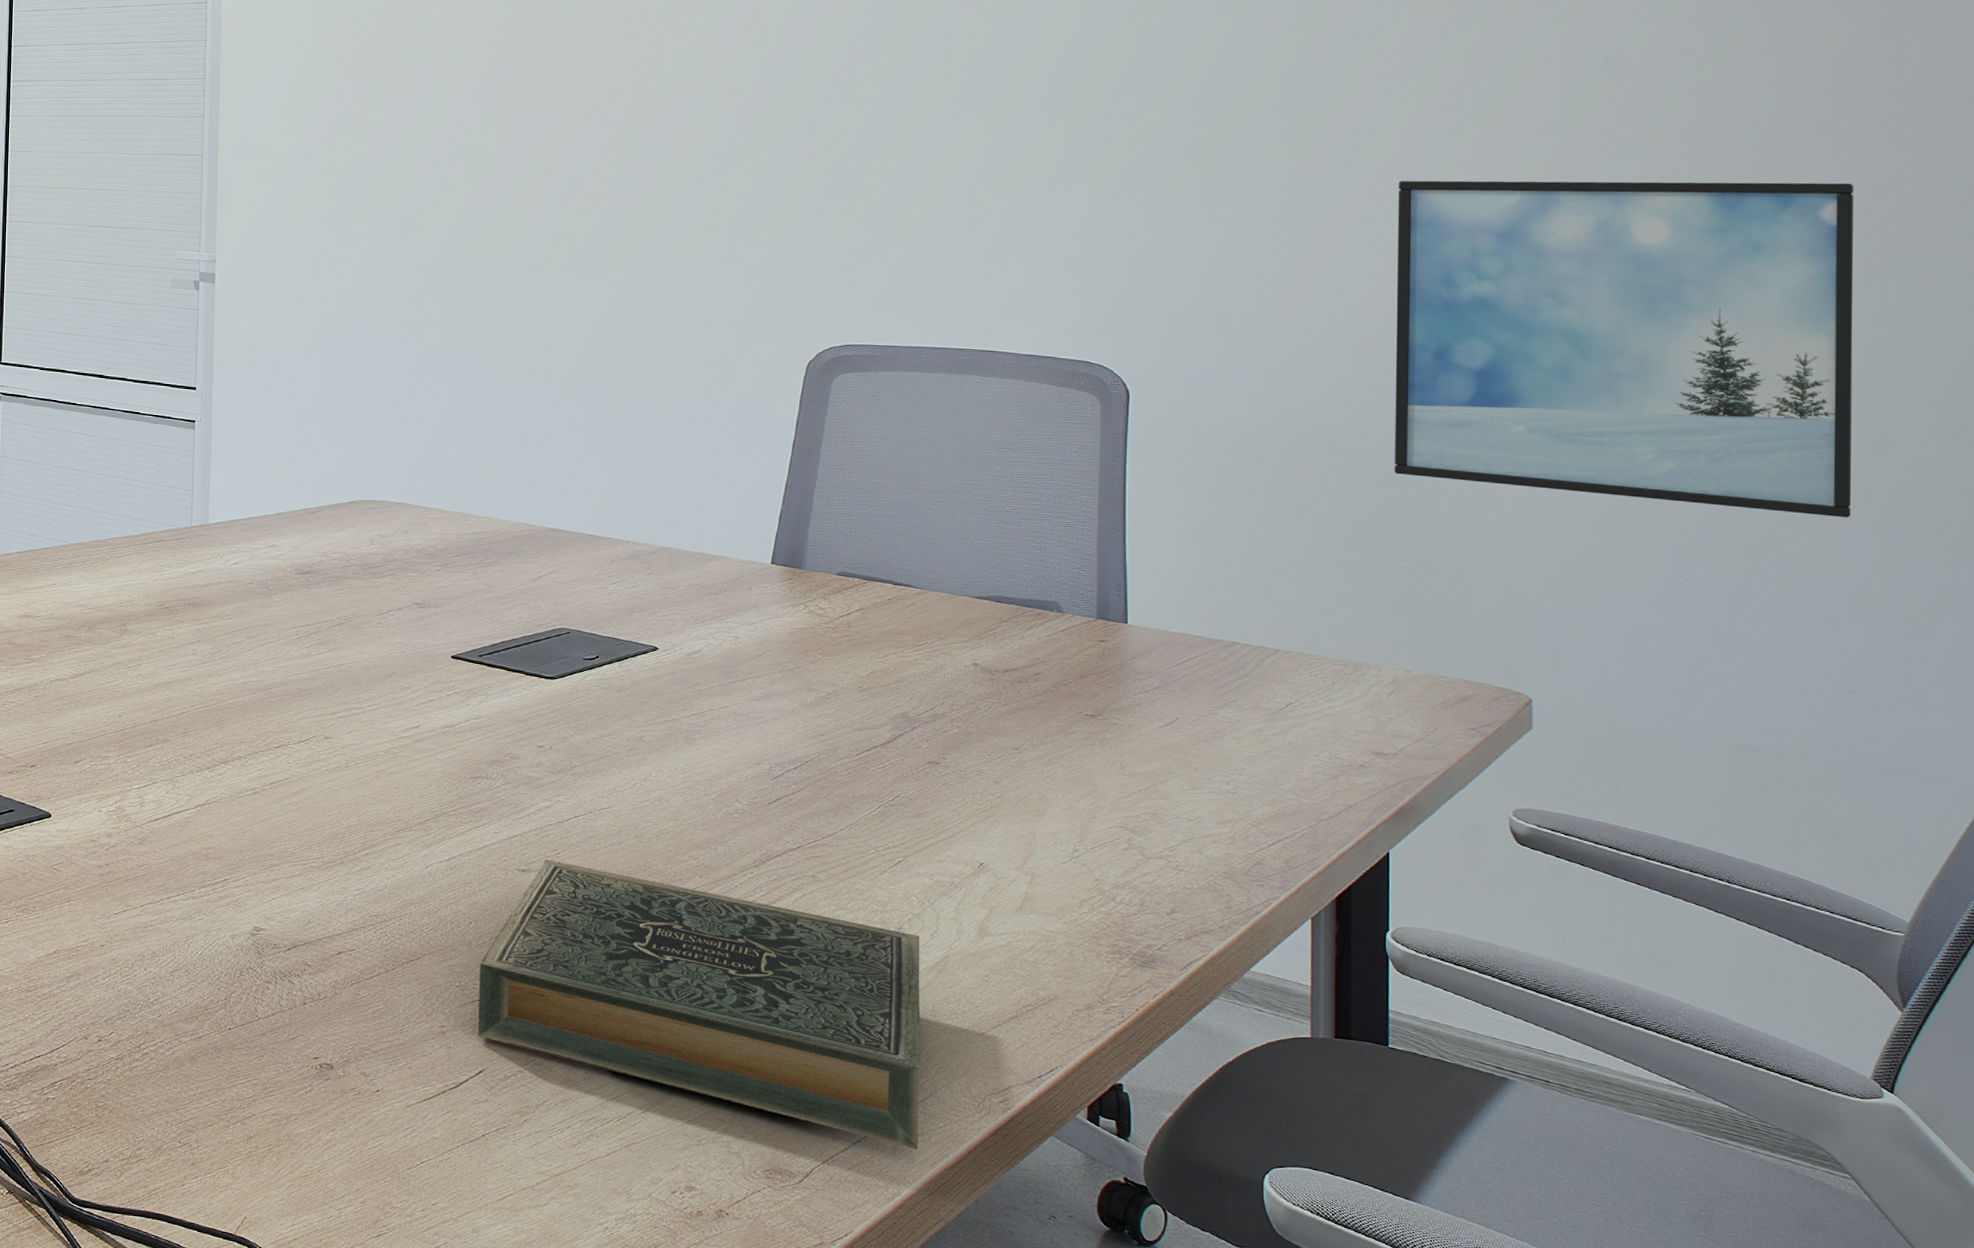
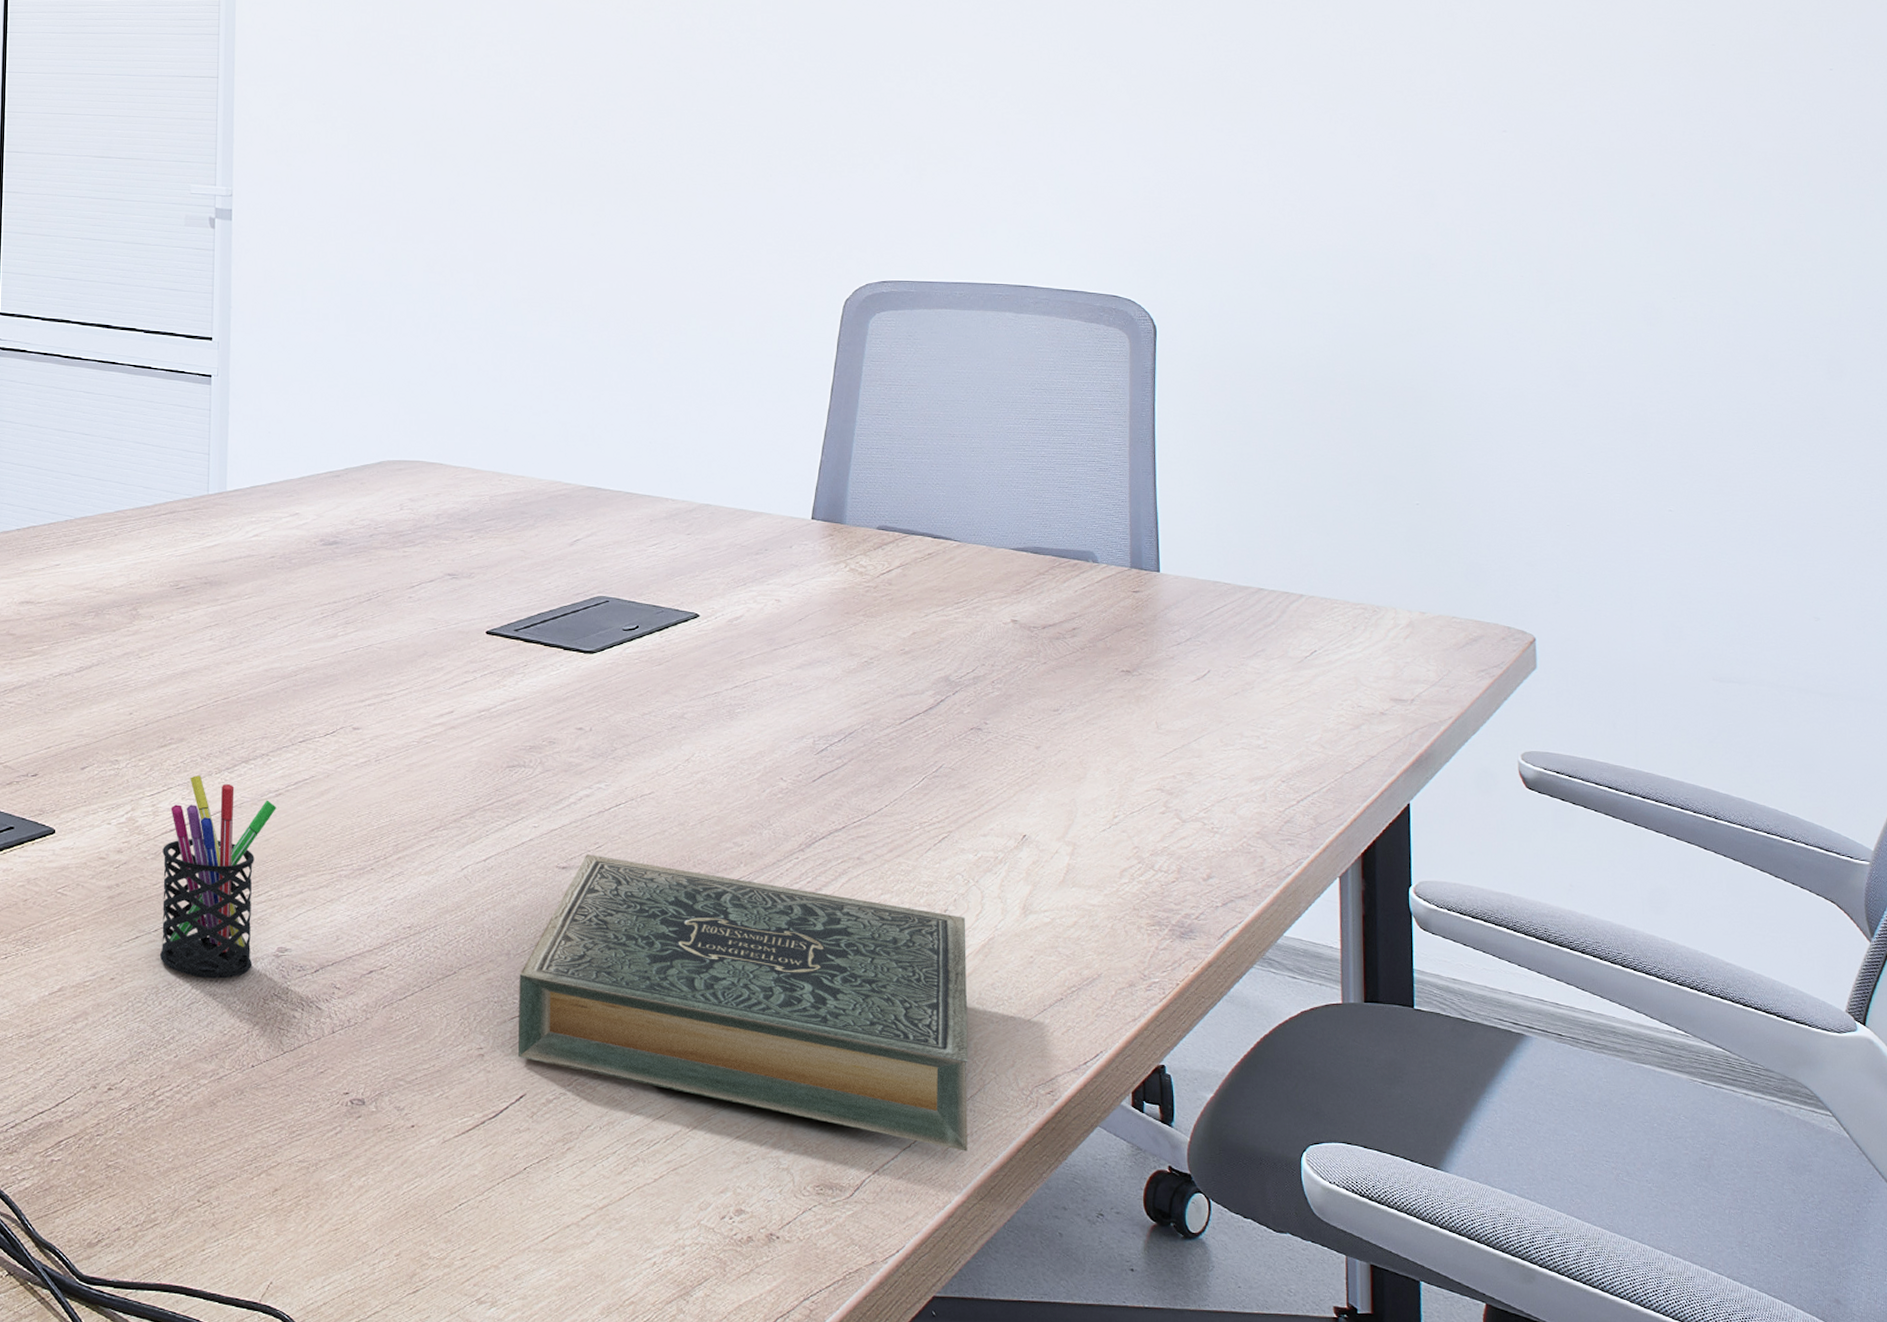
pen holder: none [145,773,253,952] -> present [159,775,276,979]
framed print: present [1394,180,1854,518] -> none [1400,105,1811,444]

